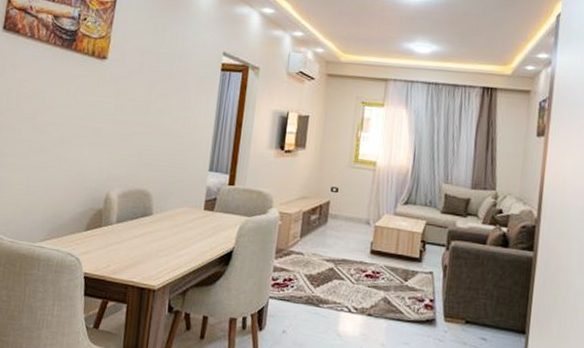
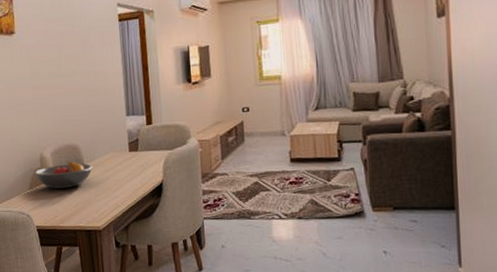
fruit bowl: none [94,208,162,237] -> present [33,161,93,189]

